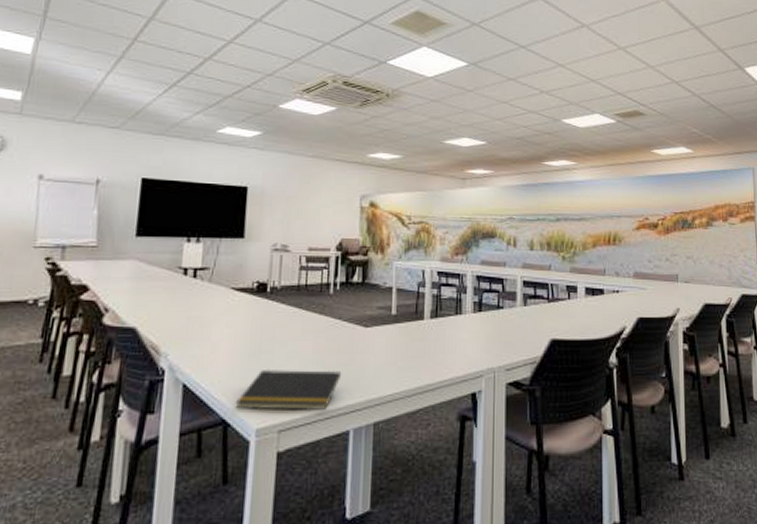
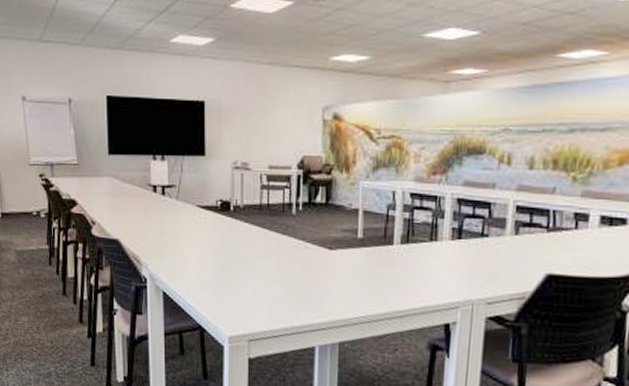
notepad: present [235,368,342,412] -> none [209,283,307,326]

